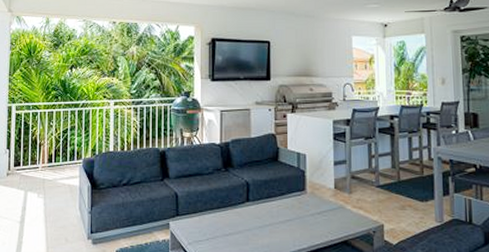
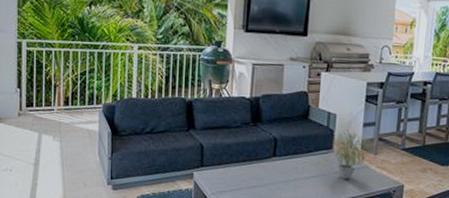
potted plant: none [305,169,346,221] -> present [332,130,372,179]

